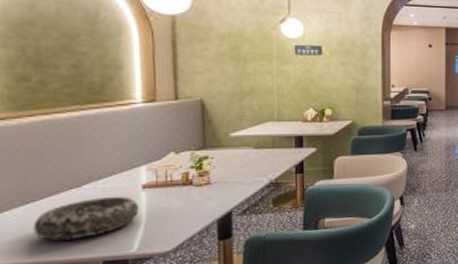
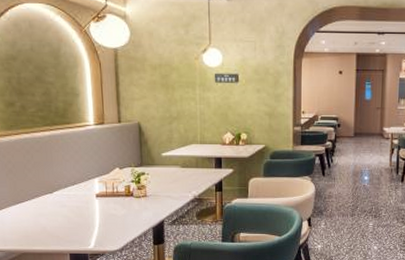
decorative bowl: present [33,197,140,241] -> none [22,203,94,234]

